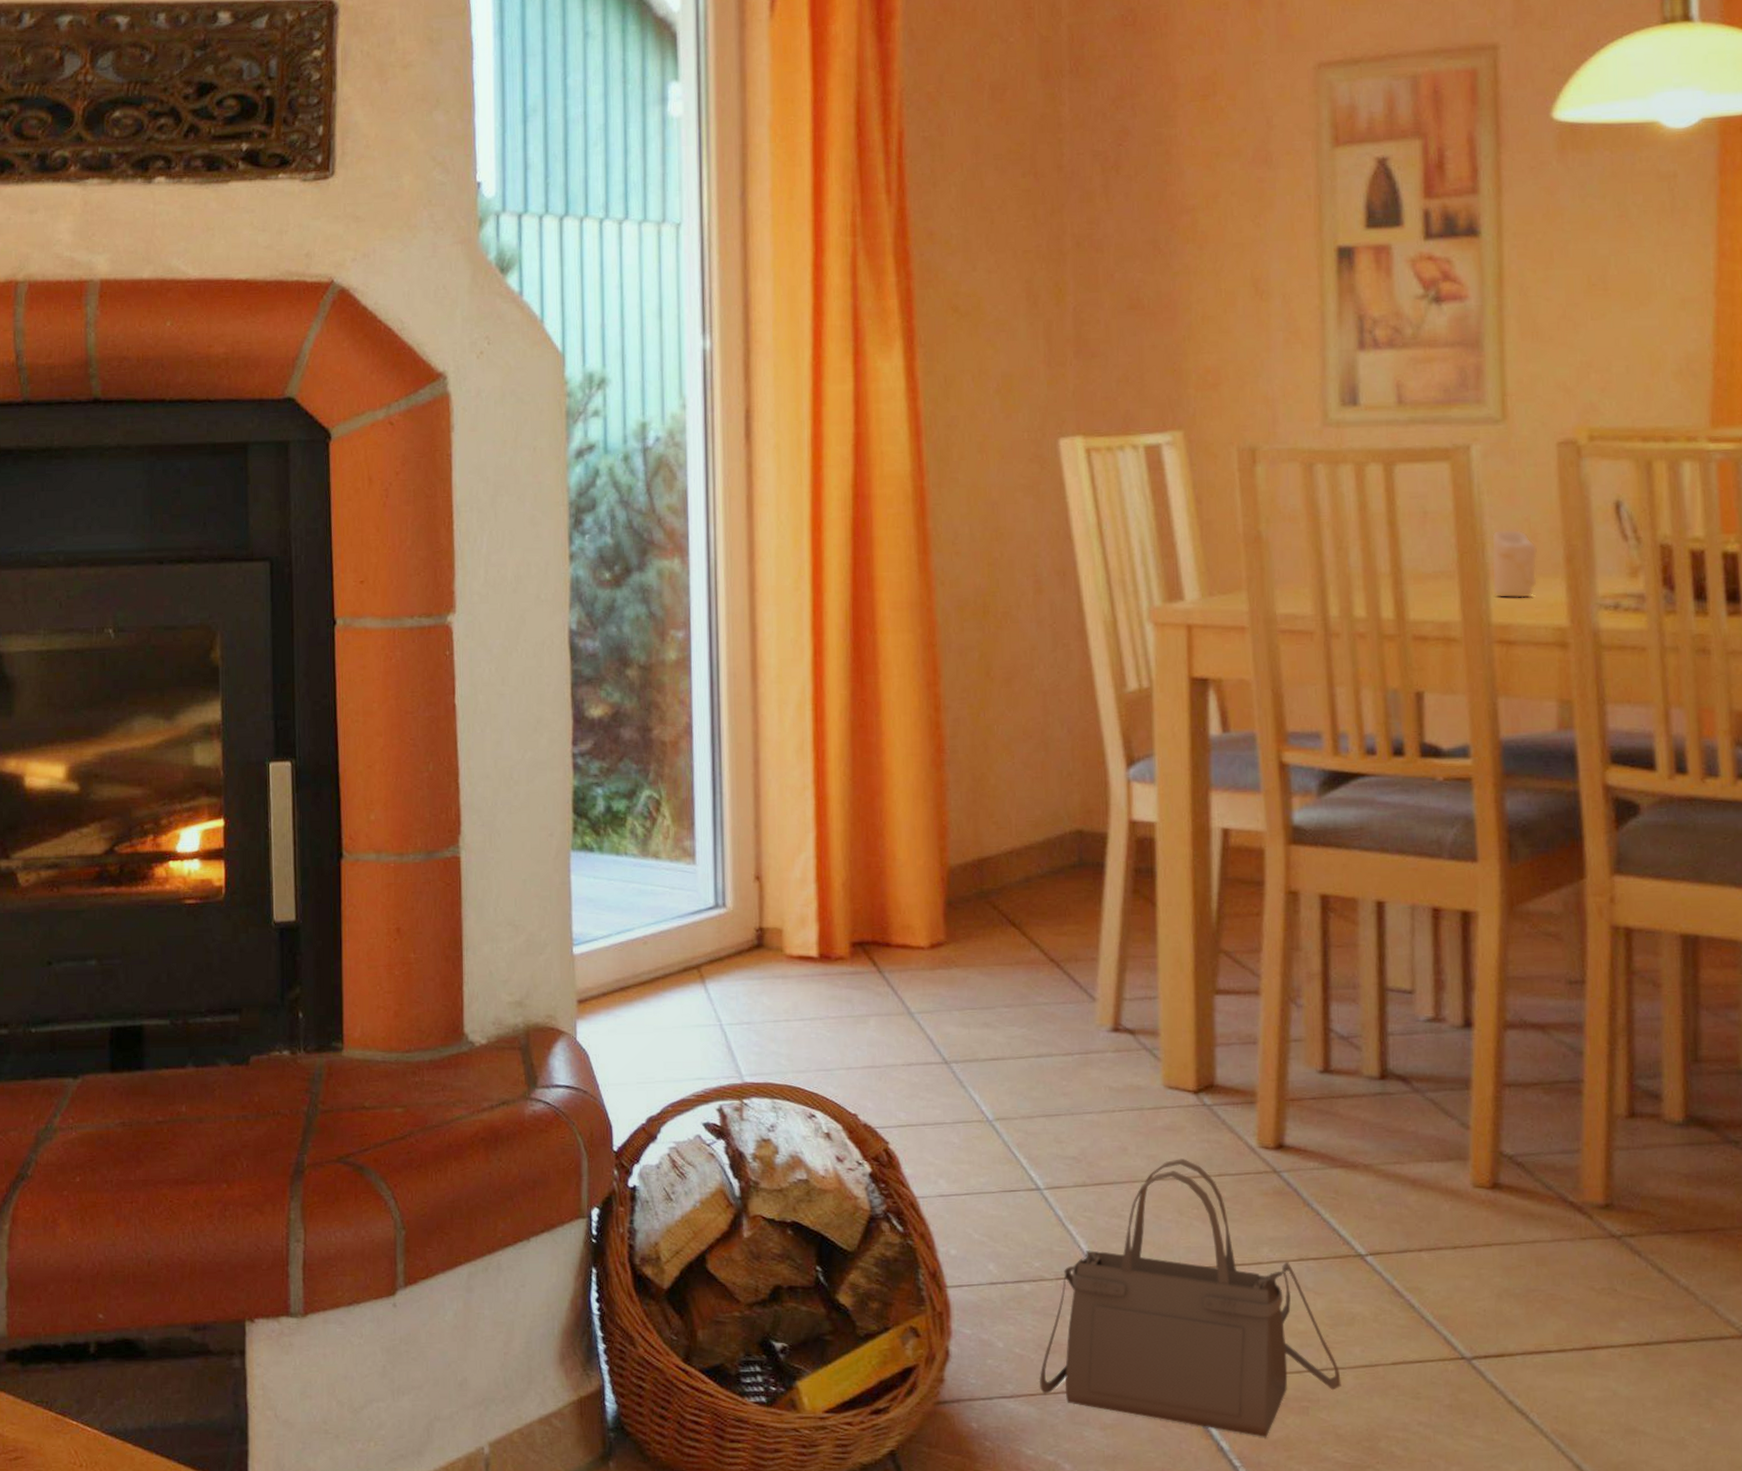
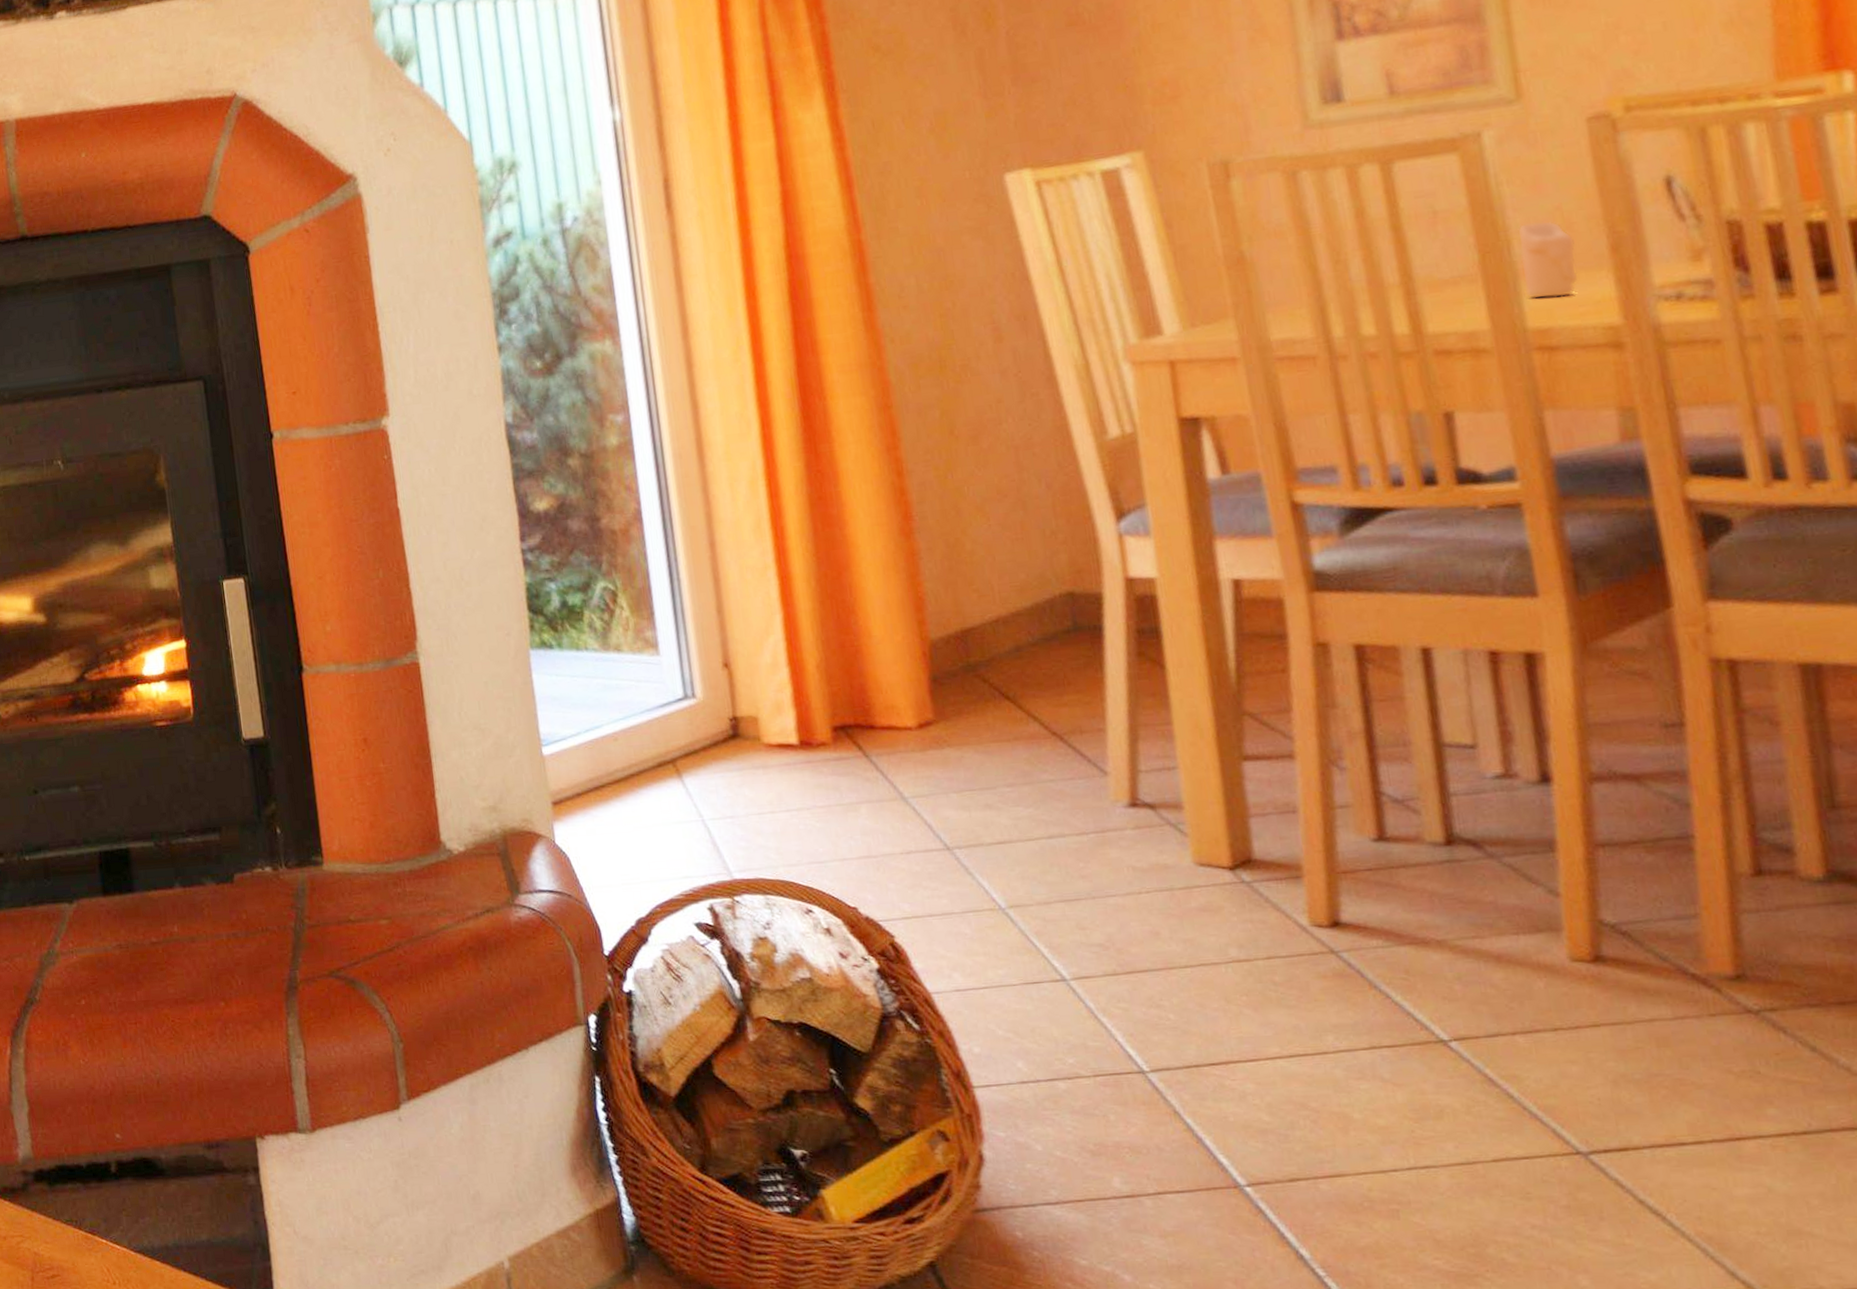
handbag: present [1039,1158,1341,1437] -> none [1085,941,1435,1244]

